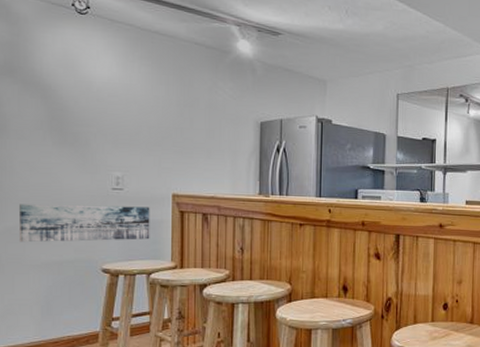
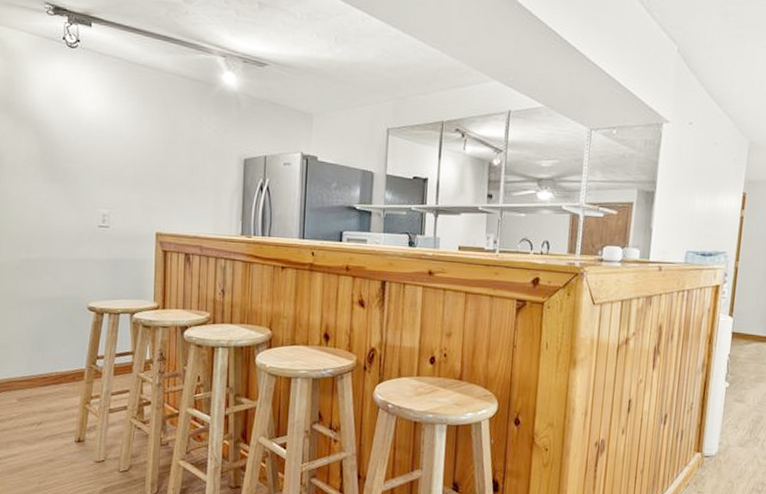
wall art: present [18,204,150,243] -> none [12,239,134,279]

